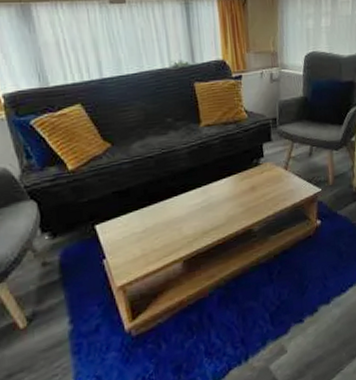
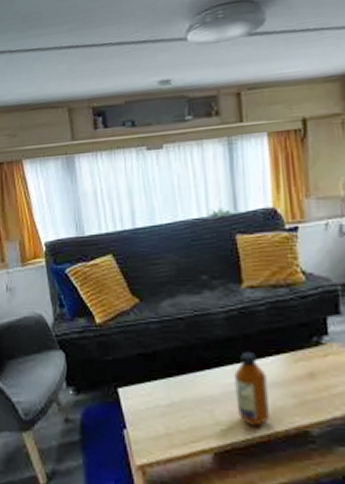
bottle: none [196,177,224,234] -> present [233,351,269,426]

